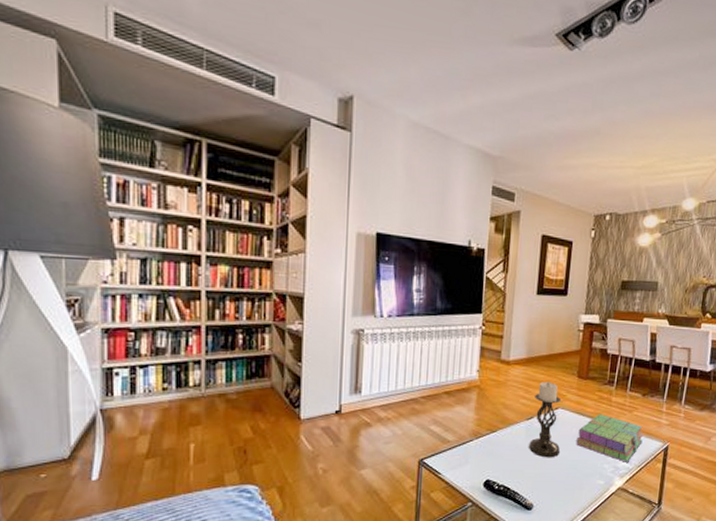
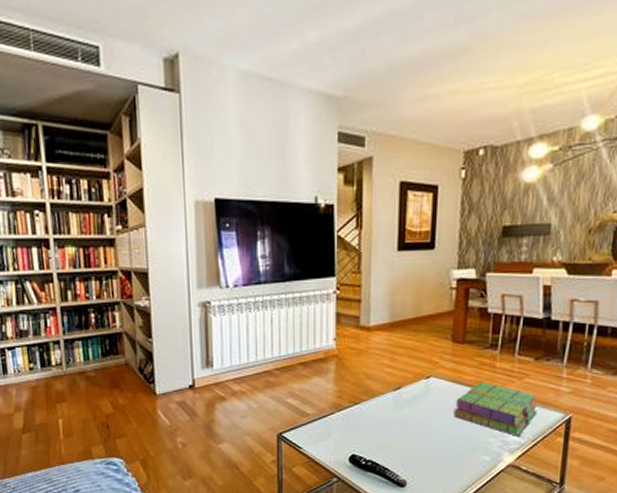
candle holder: present [529,381,562,458] -> none [398,347,436,432]

